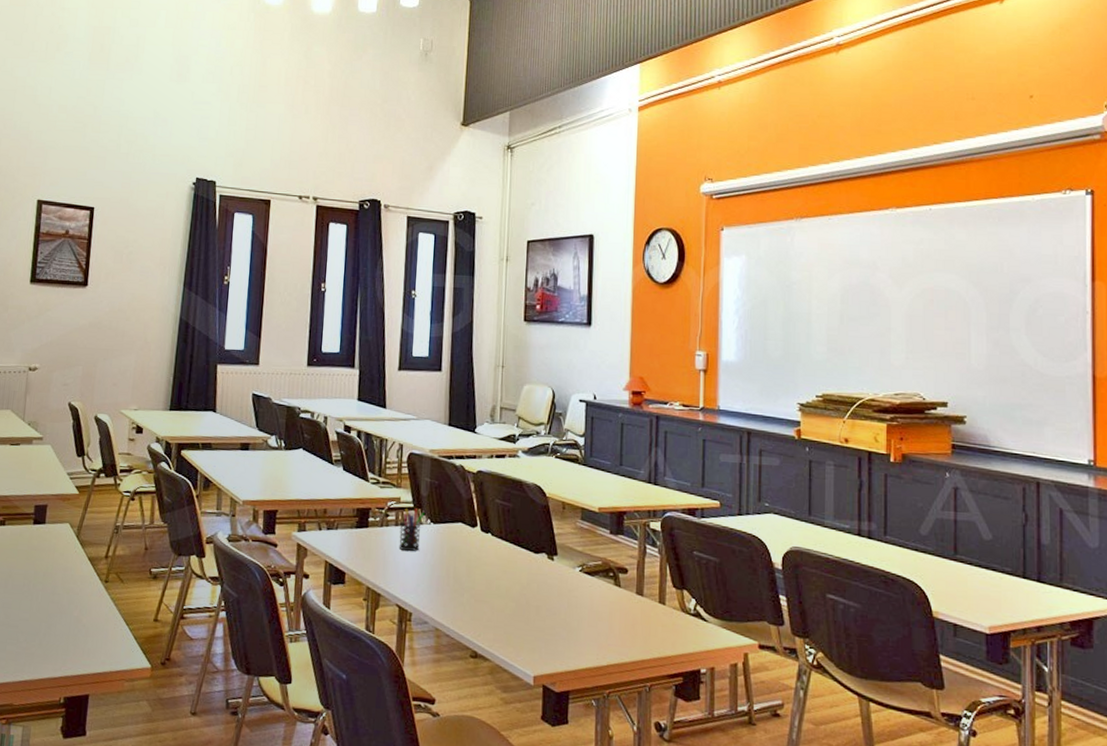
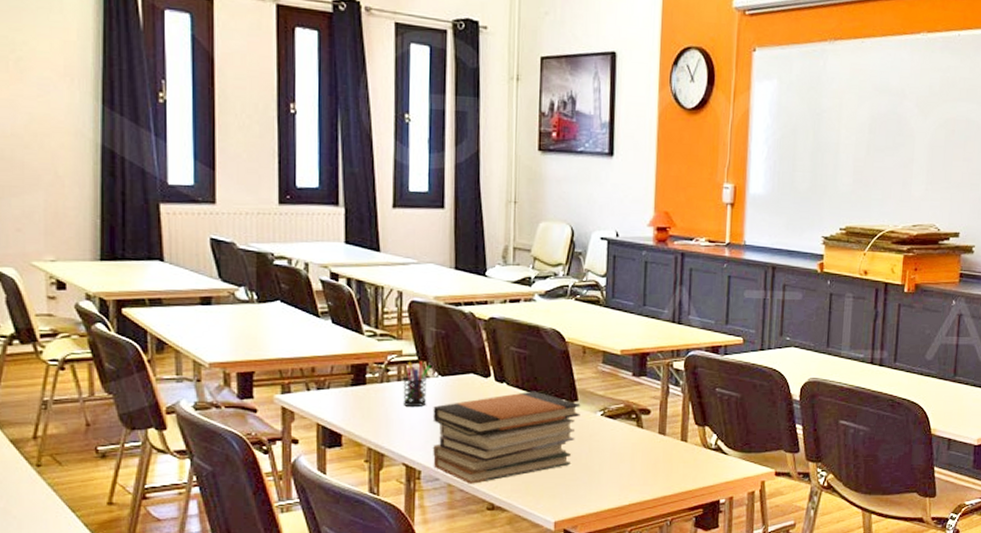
book stack: none [423,542,560,630] -> present [432,391,581,484]

